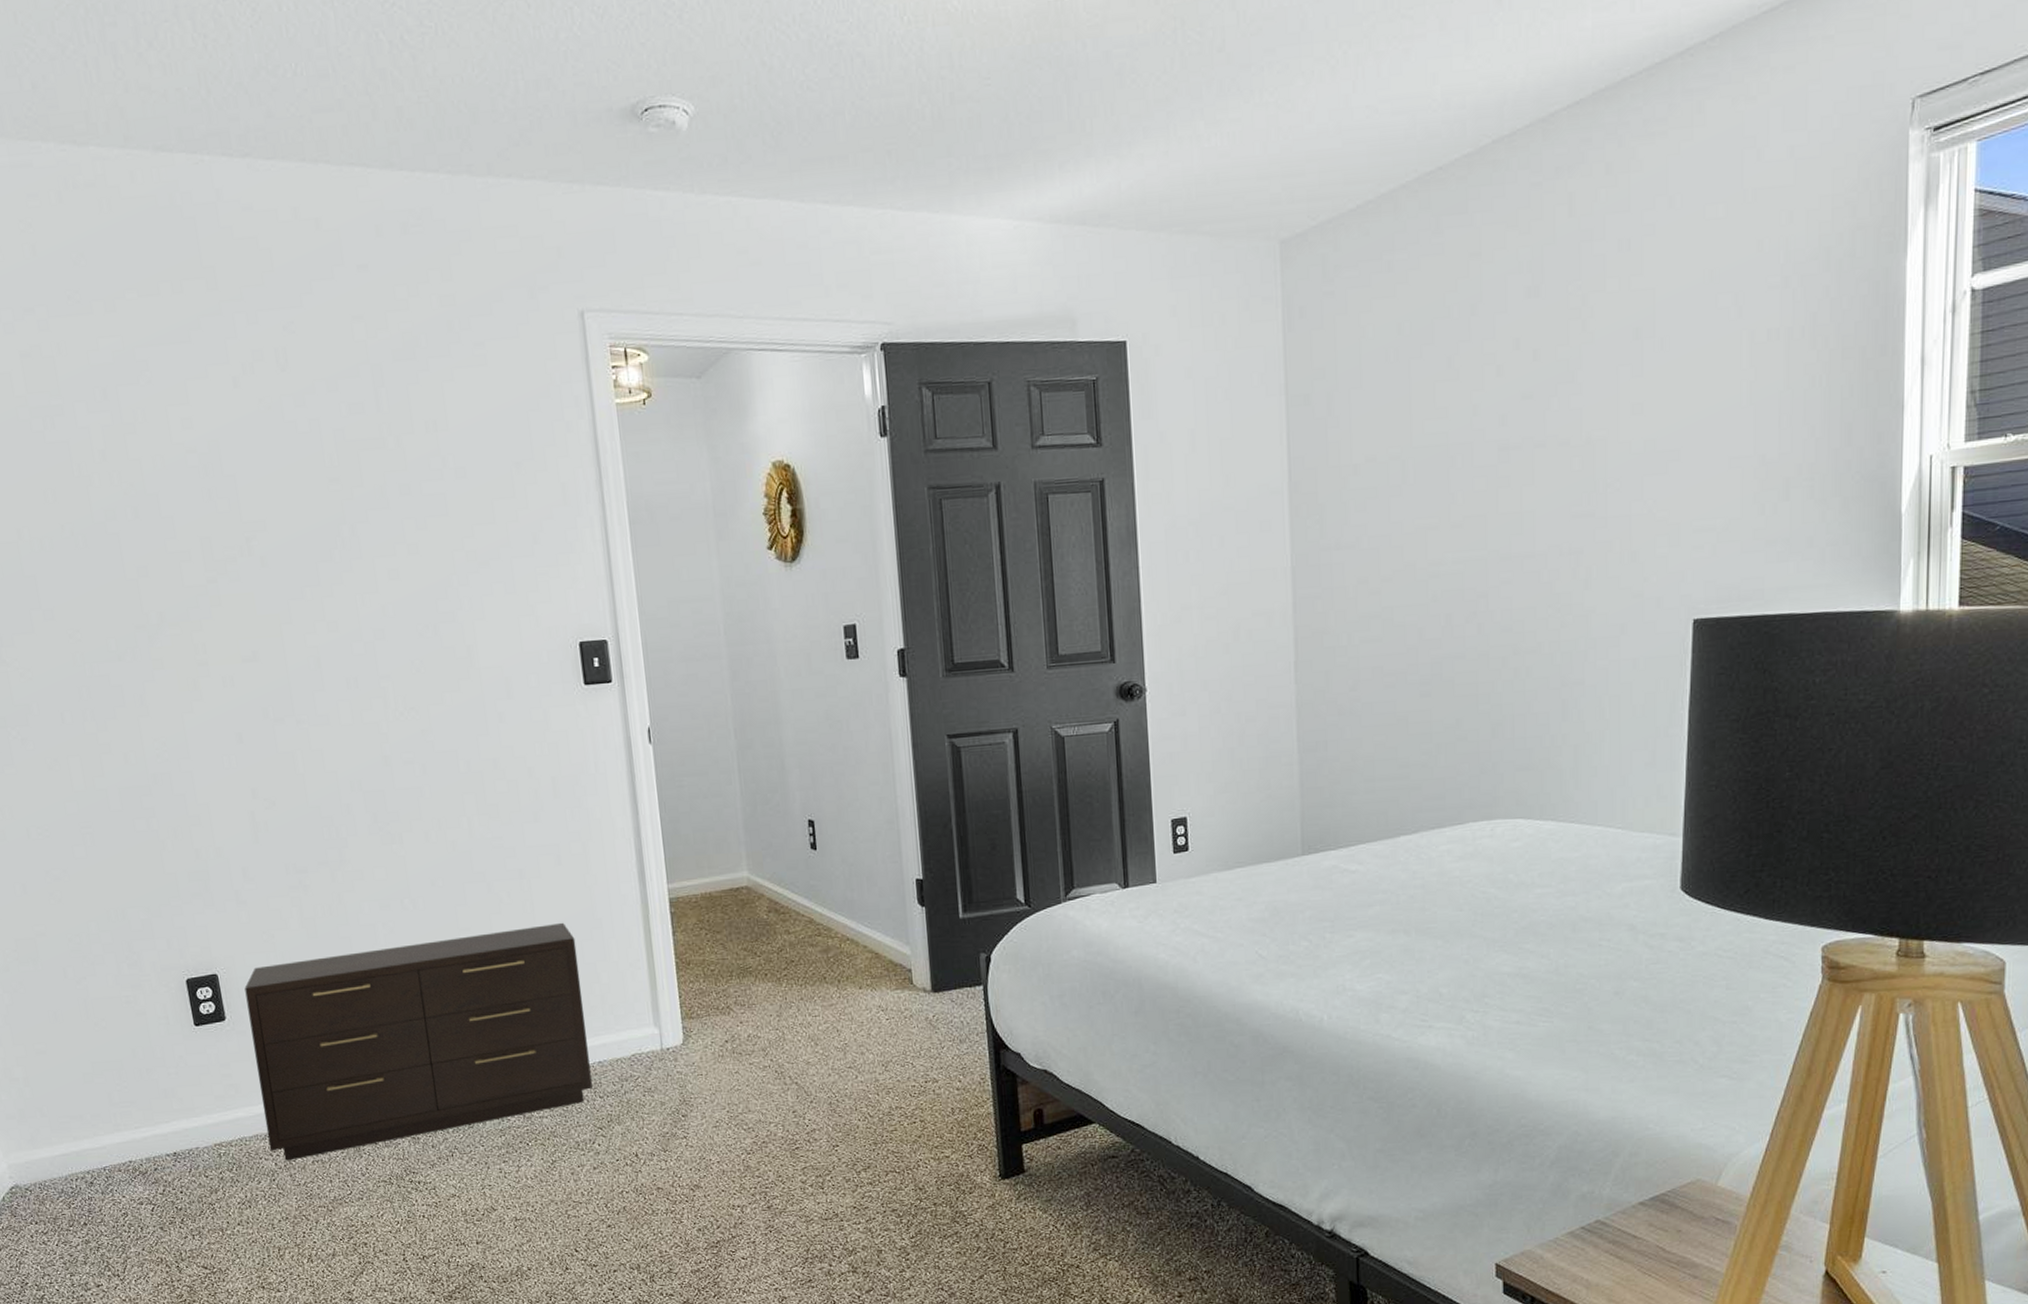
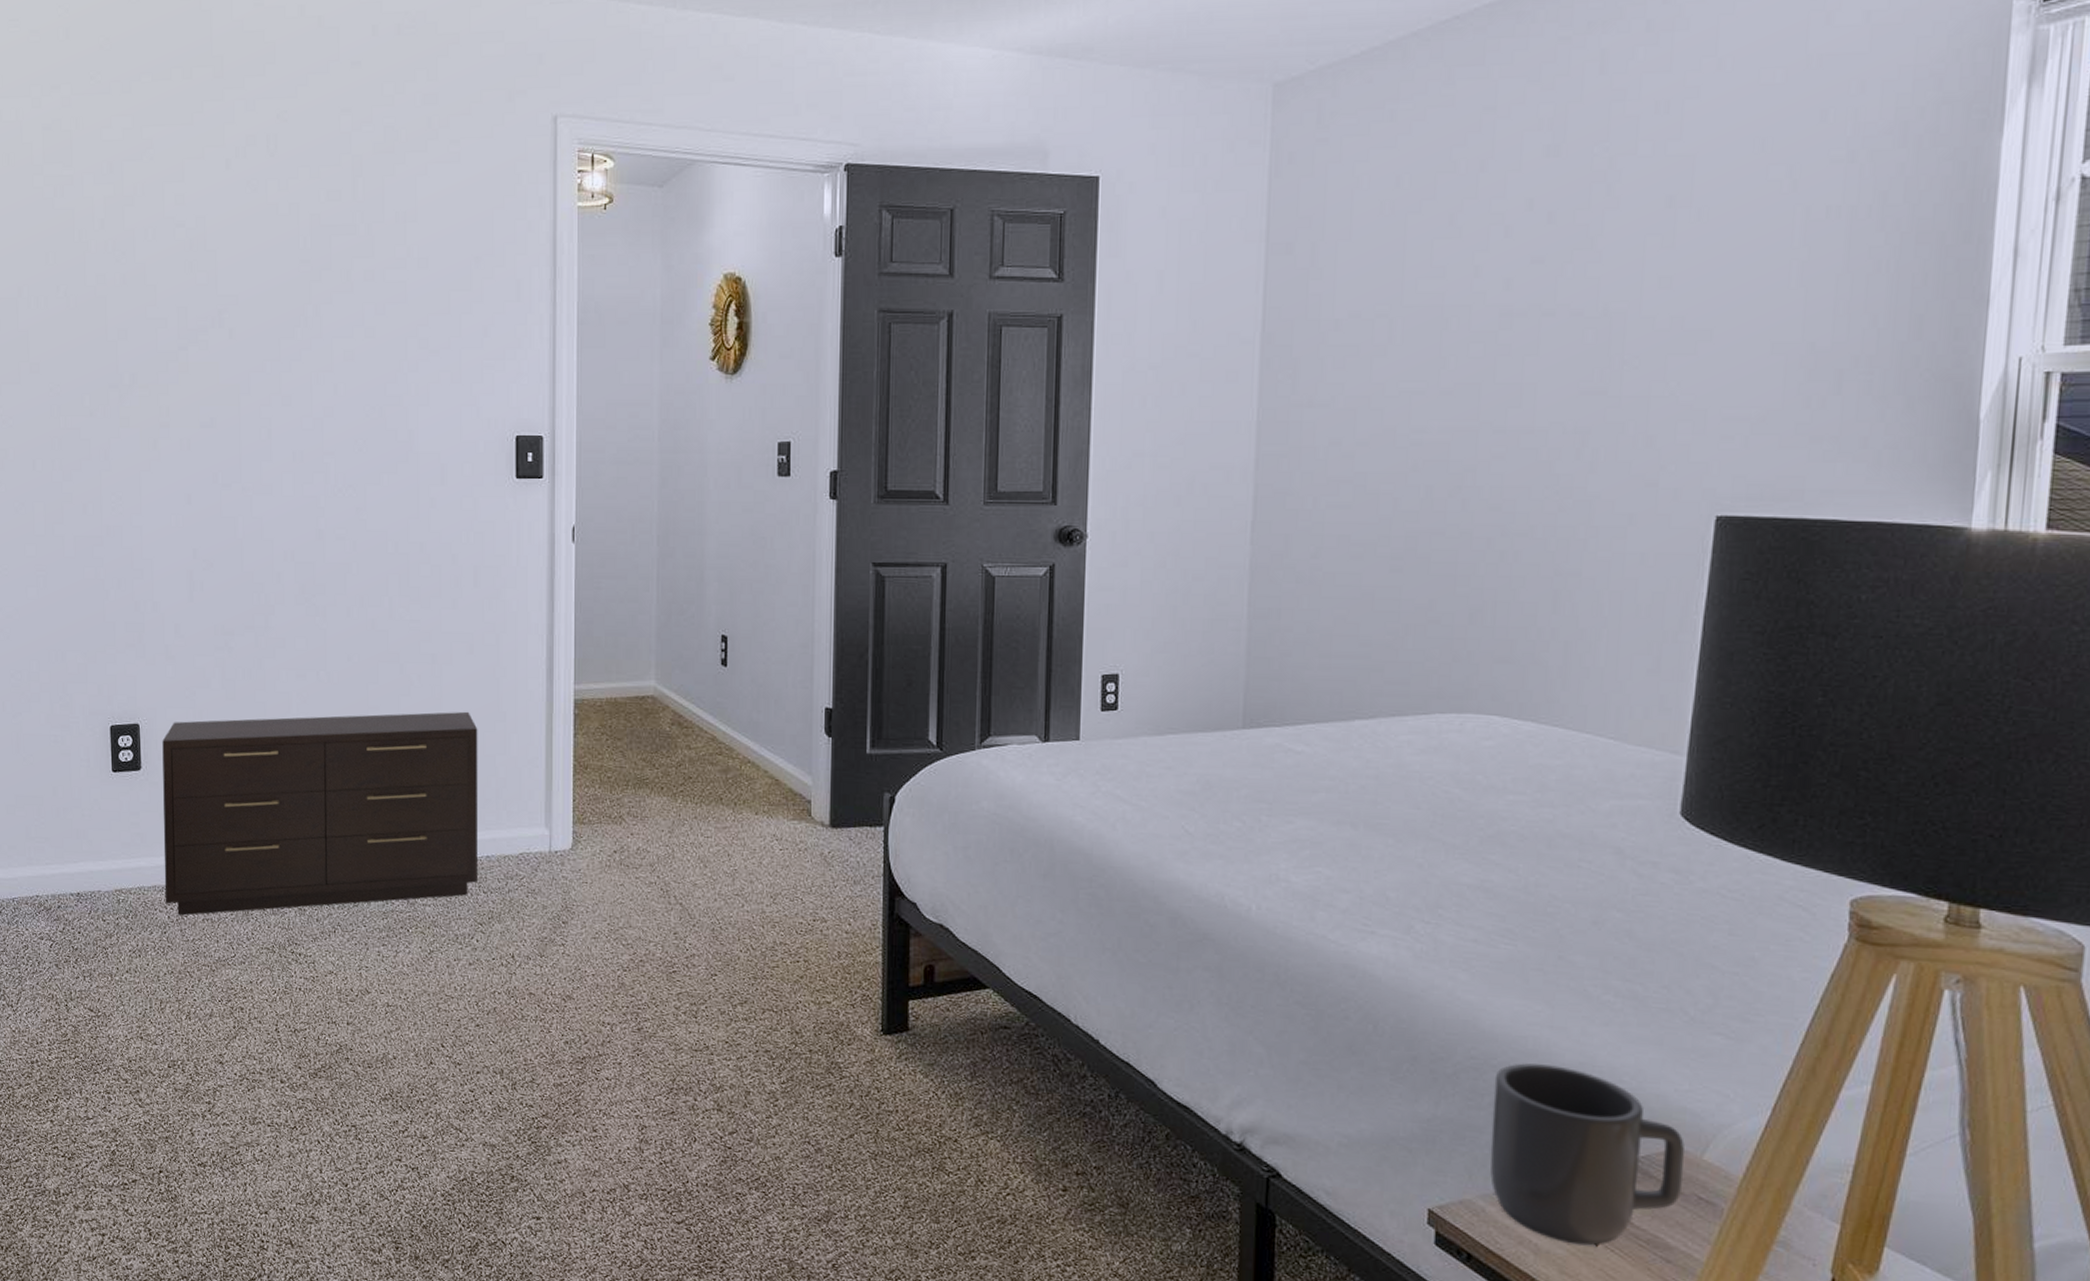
mug: none [1543,1122,1703,1275] -> present [1490,1063,1685,1246]

